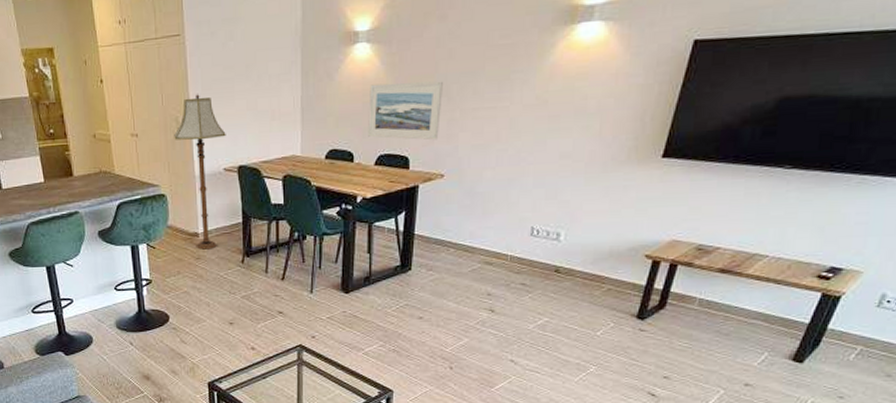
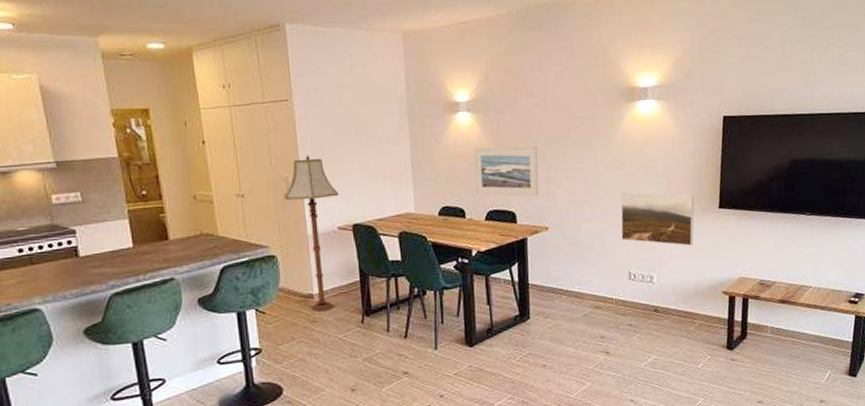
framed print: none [529,137,632,201] -> present [620,192,694,246]

